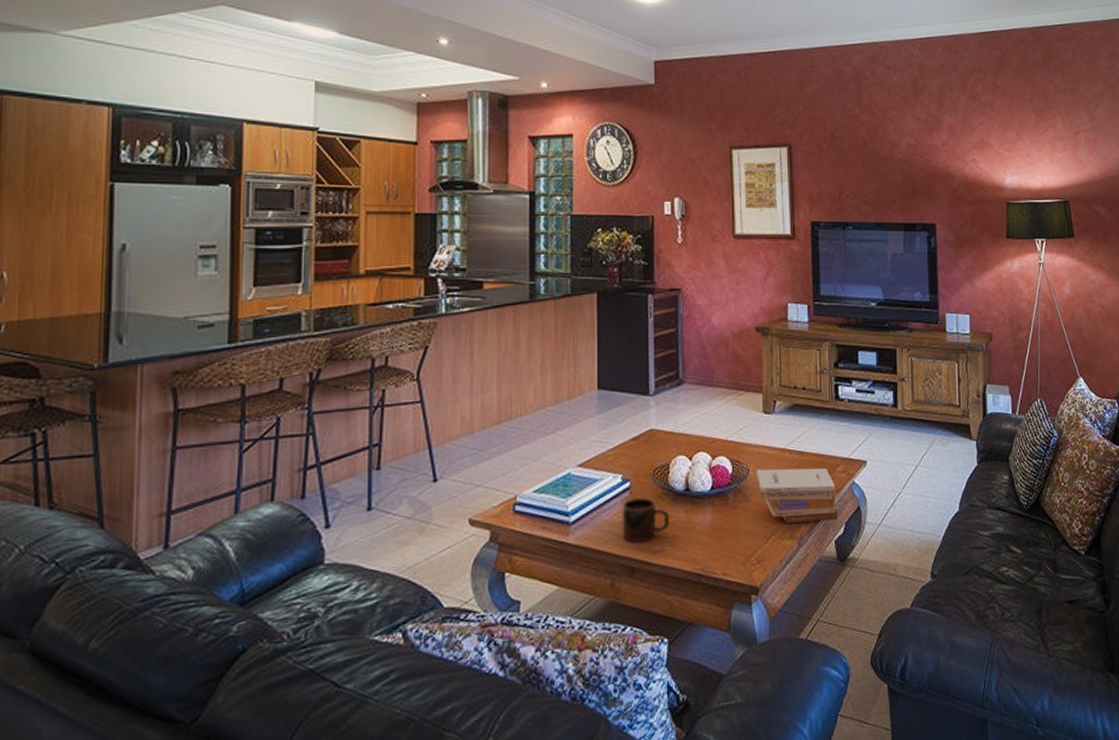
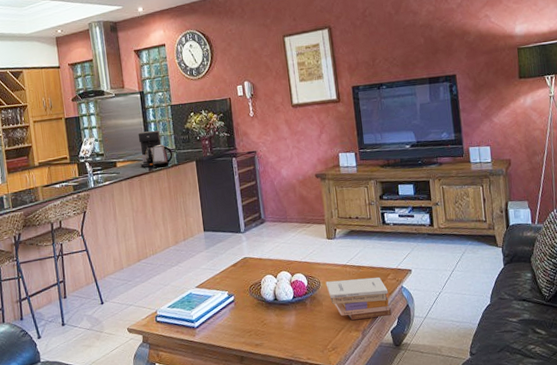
coffee maker: none [518,246,551,295] -> present [138,130,161,168]
kettle: none [535,265,567,298] -> present [150,144,173,169]
mug: present [622,497,669,543] -> none [230,307,265,339]

